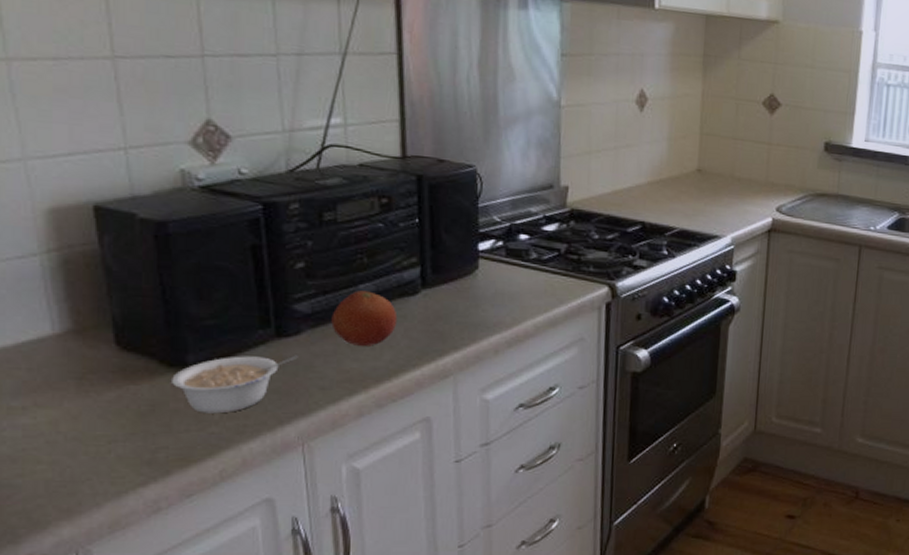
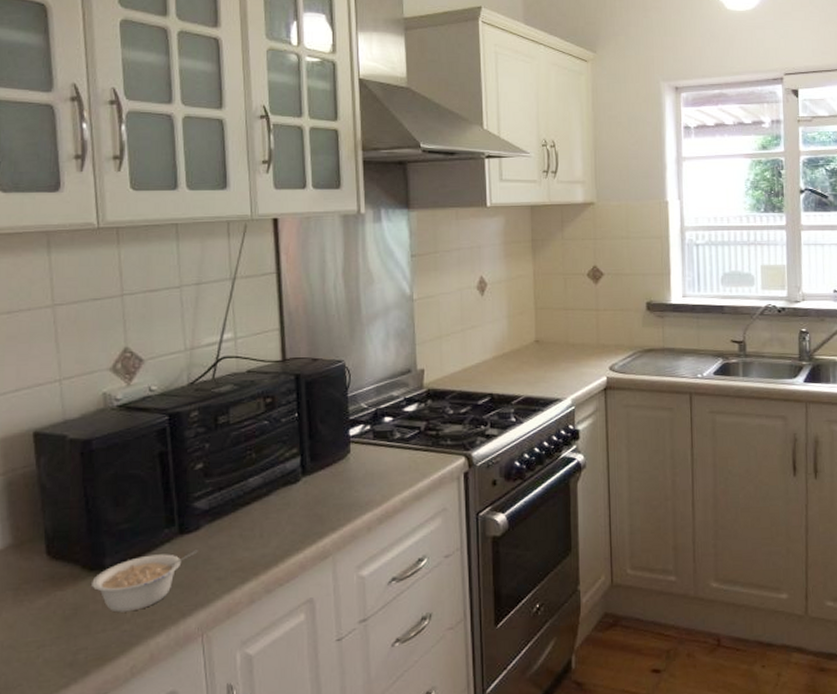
fruit: present [331,290,398,346] -> none [226,483,282,536]

